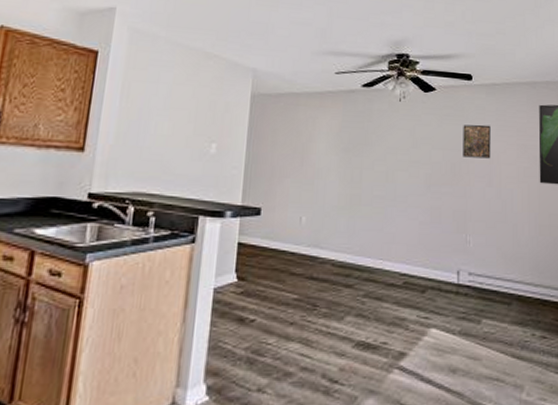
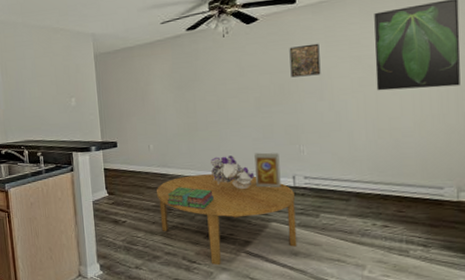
dining table: none [300,261,457,387] -> present [157,174,297,266]
stack of books: none [313,276,369,307] -> present [168,187,214,209]
bouquet: none [369,240,418,283] -> present [210,155,255,189]
book: none [419,239,445,285] -> present [254,152,281,188]

